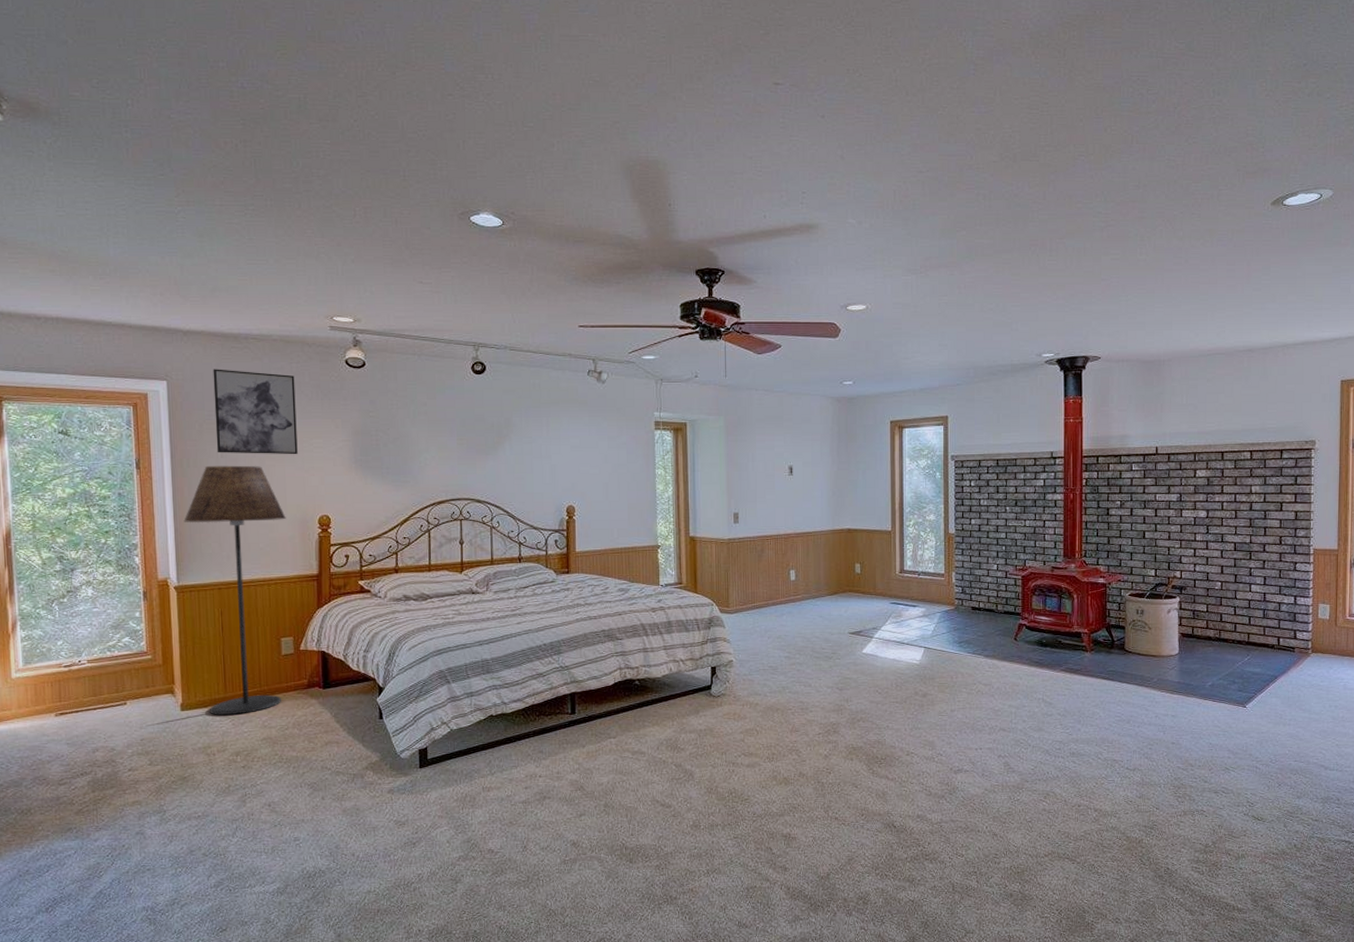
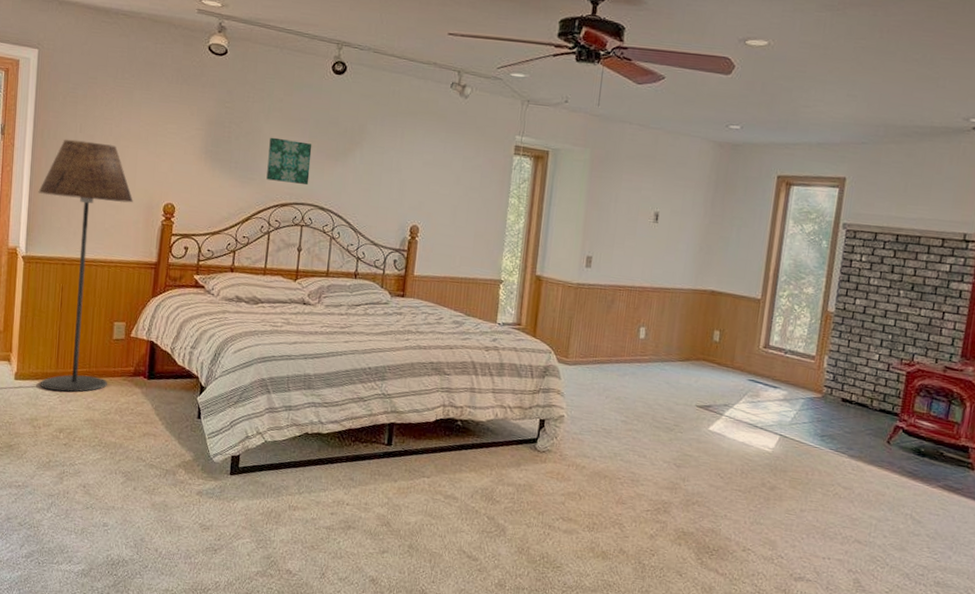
wall art: present [213,369,298,455] -> none [76,41,158,139]
wall art: none [418,440,463,481] -> present [266,137,312,185]

